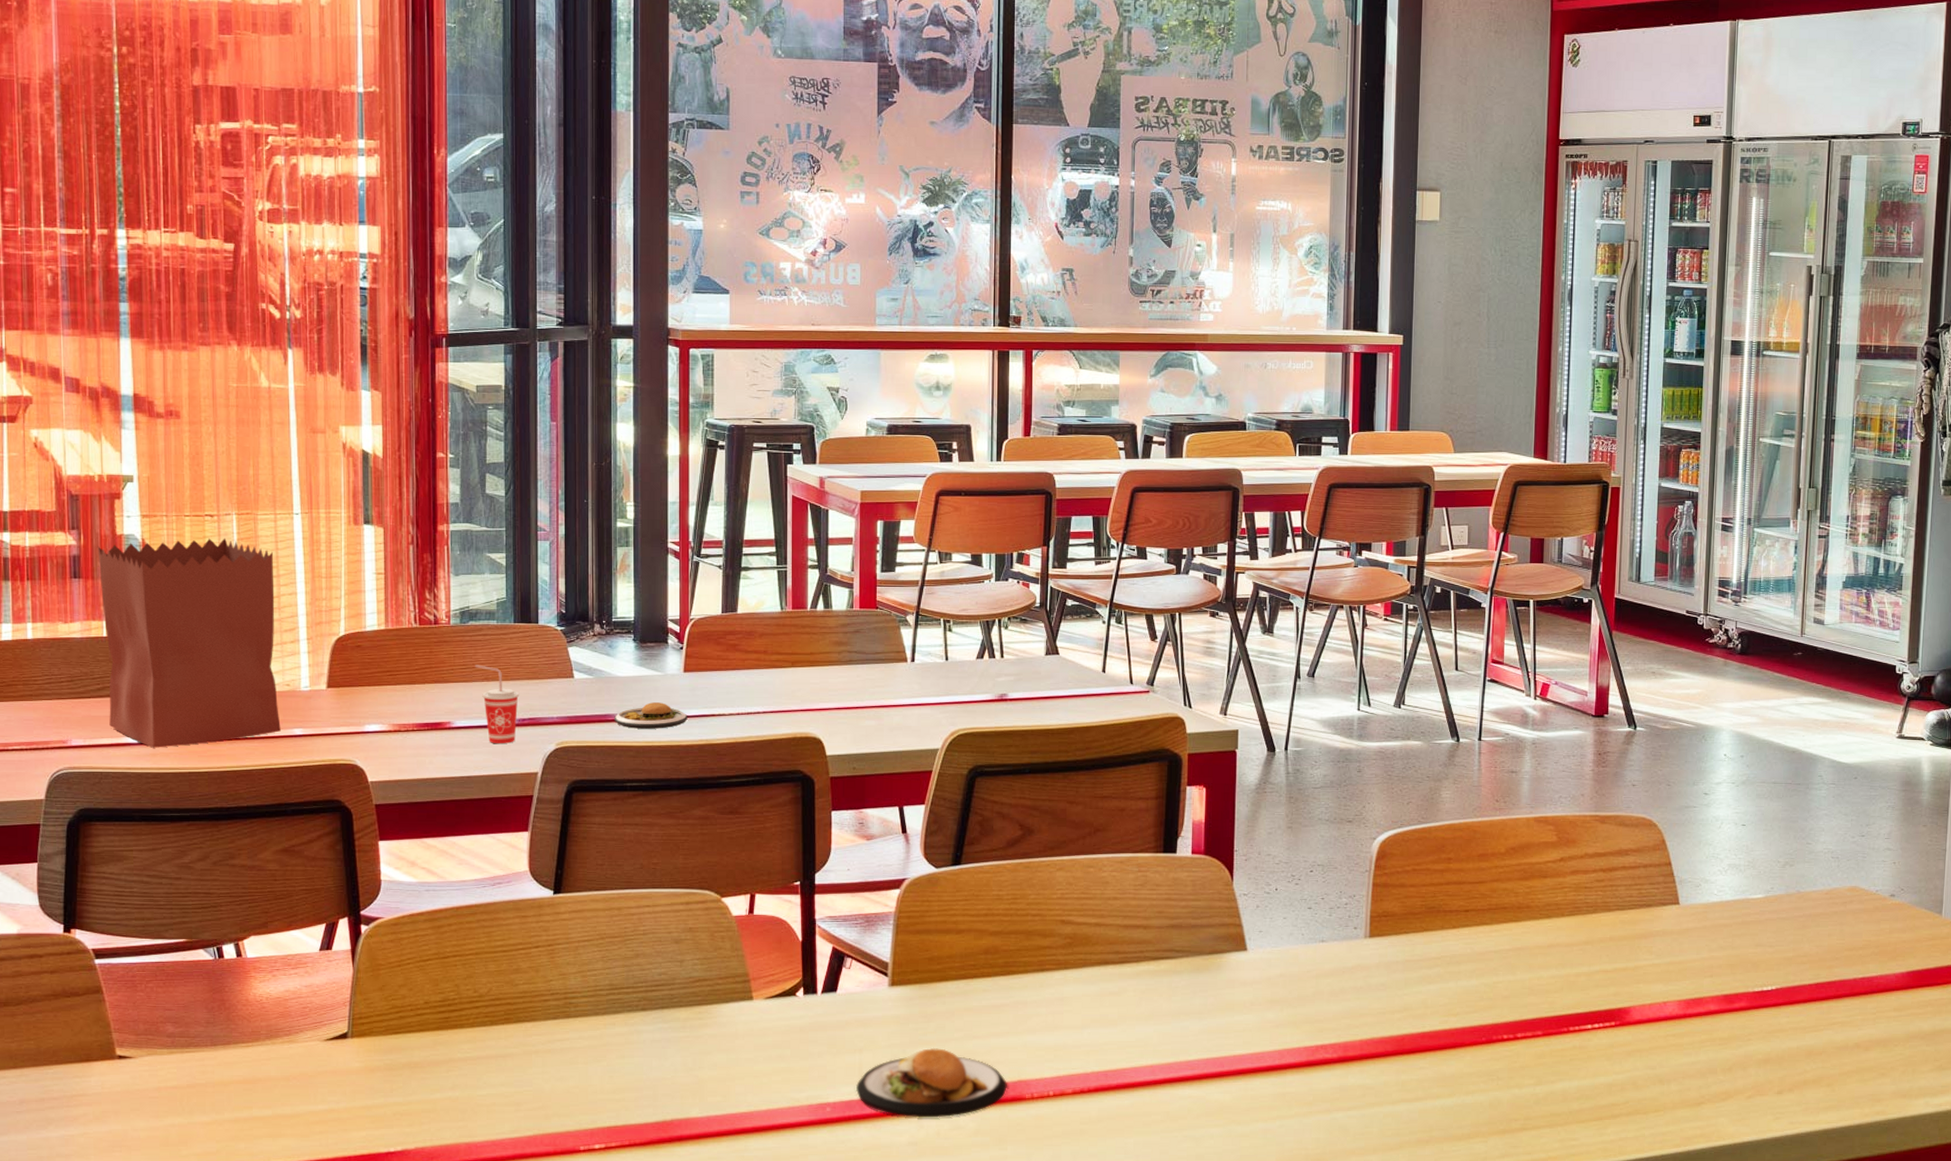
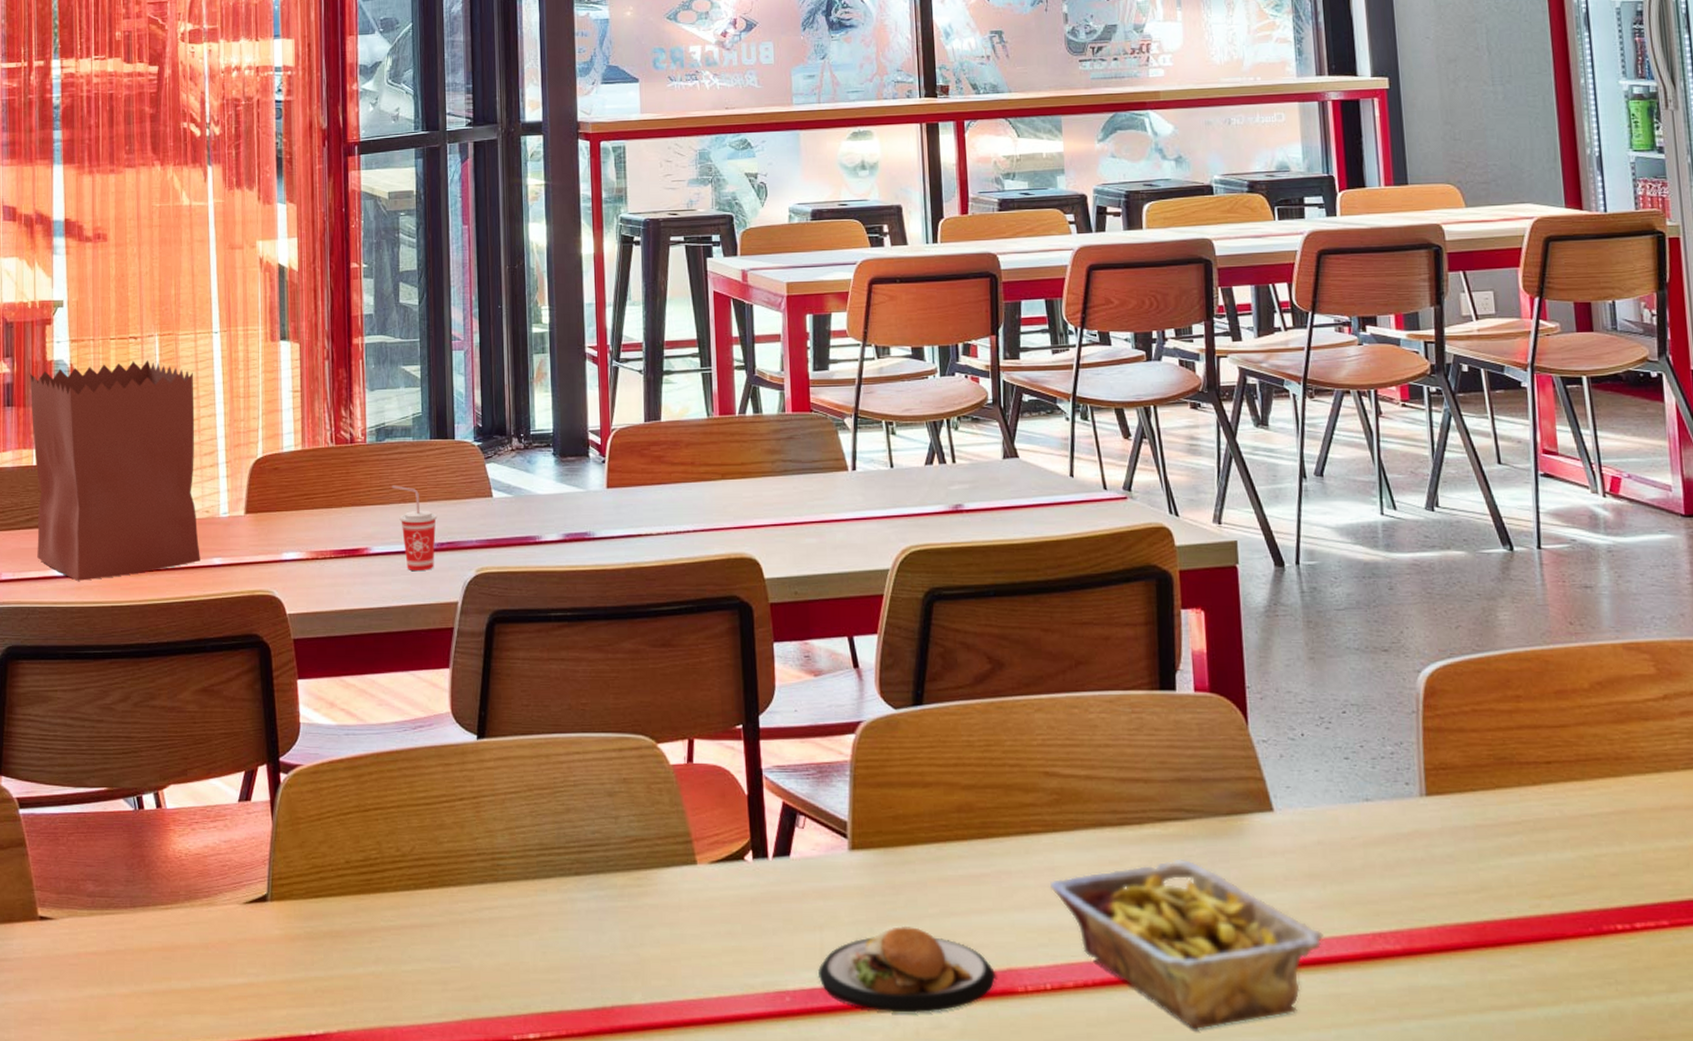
hamburger: present [614,702,688,729] -> none [535,522,613,552]
french fries: none [1058,989,1277,1123] -> present [1049,858,1323,1029]

